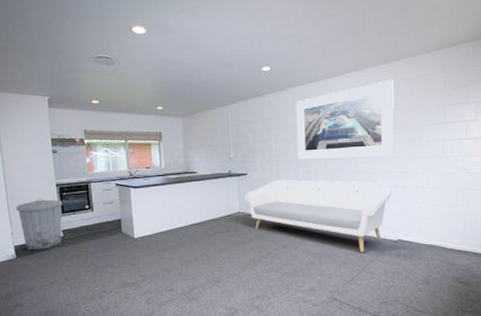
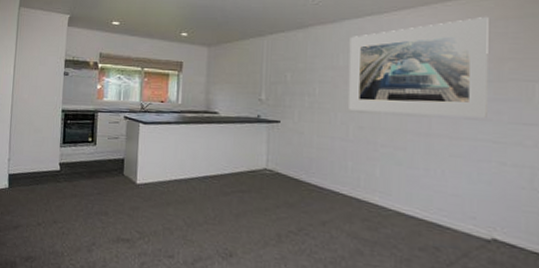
trash can: present [15,198,63,251] -> none [17,124,66,183]
sofa: present [245,180,392,252] -> none [275,134,483,249]

